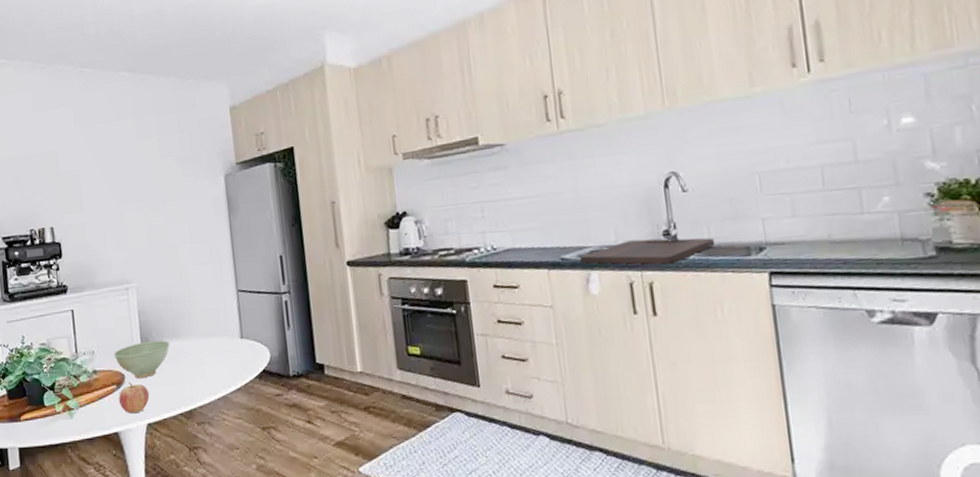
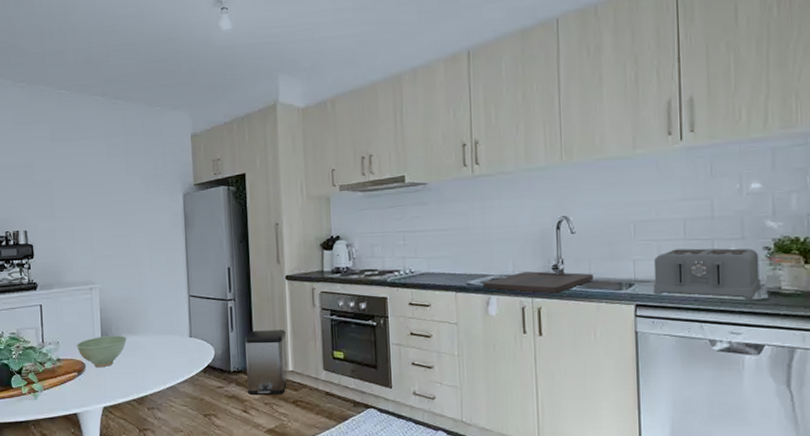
fruit: present [119,382,150,414] -> none [79,370,107,398]
pedal bin: none [304,324,356,402] -> present [245,330,287,395]
toaster: none [787,196,927,259] -> present [653,248,761,300]

